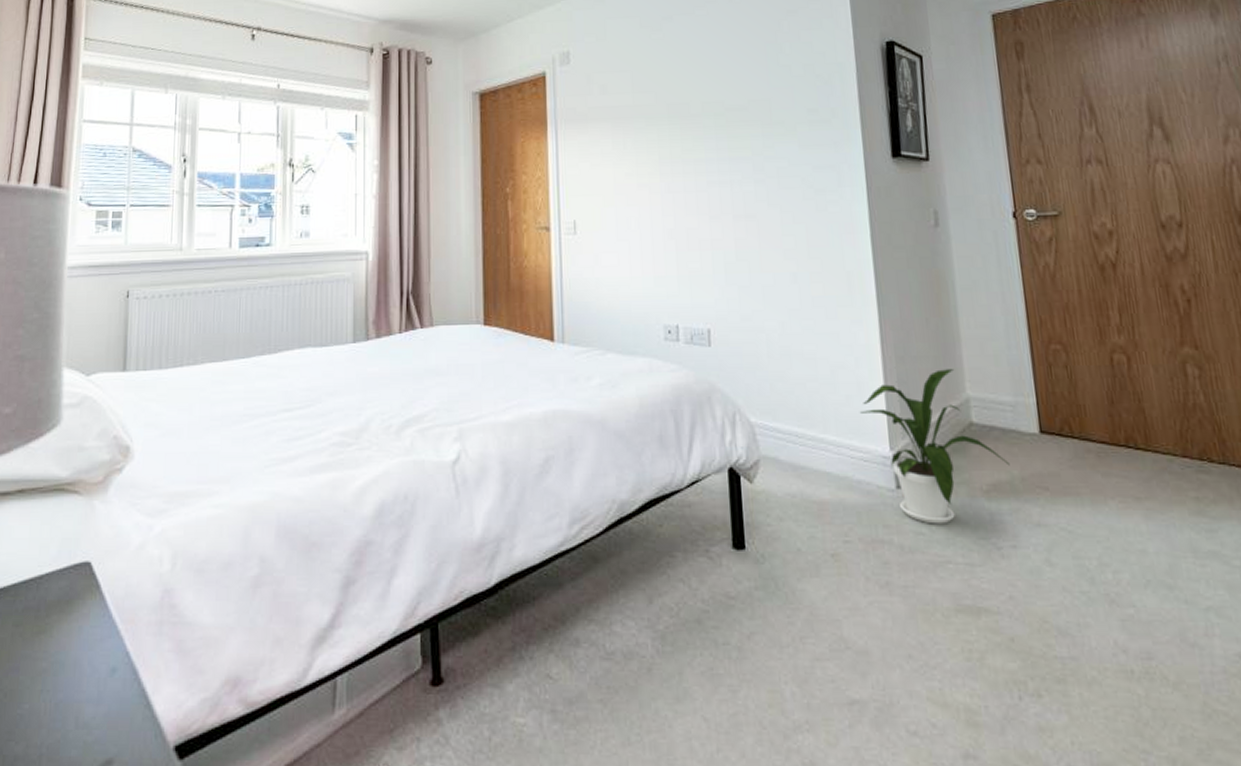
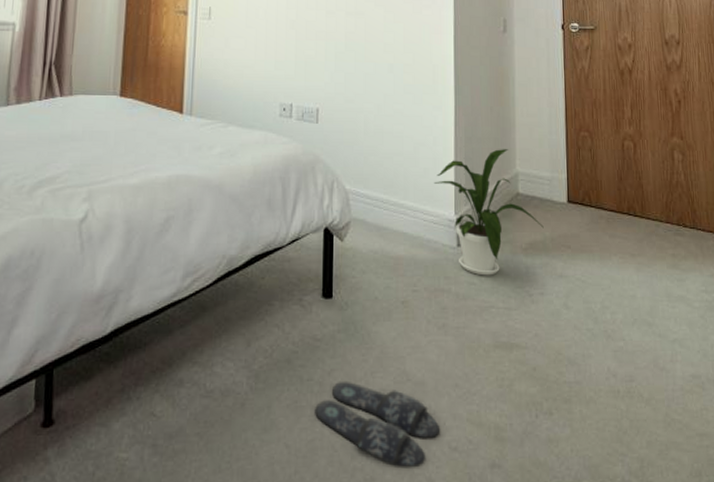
slippers: none [735,648,893,753] -> present [315,382,439,469]

